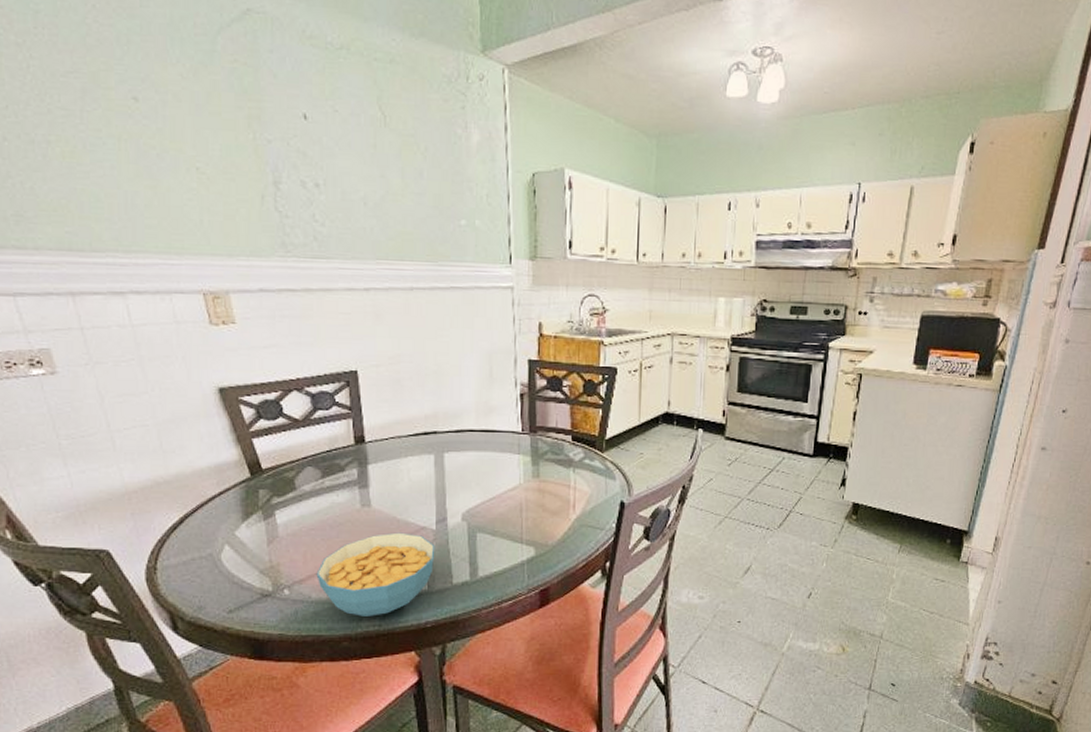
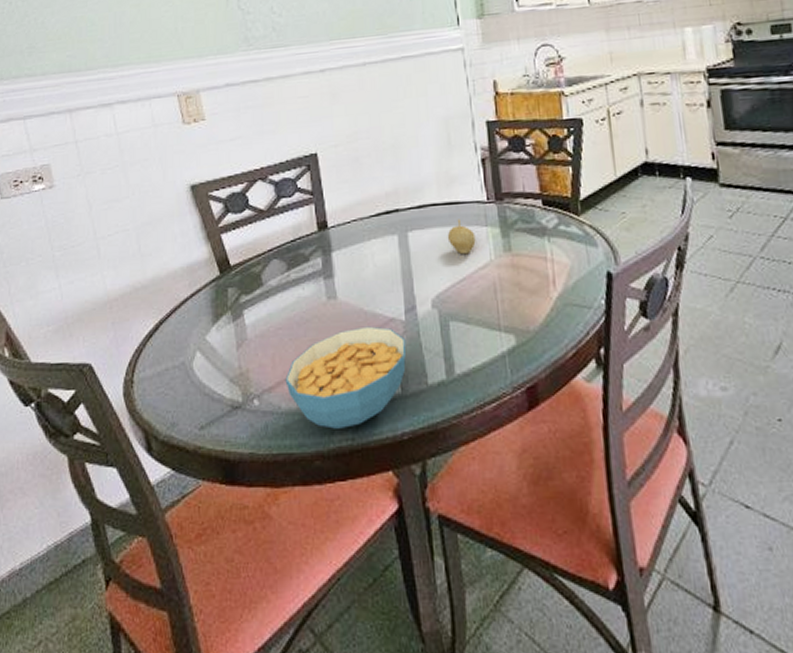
fruit: none [481,445,508,477] -> present [447,219,476,255]

